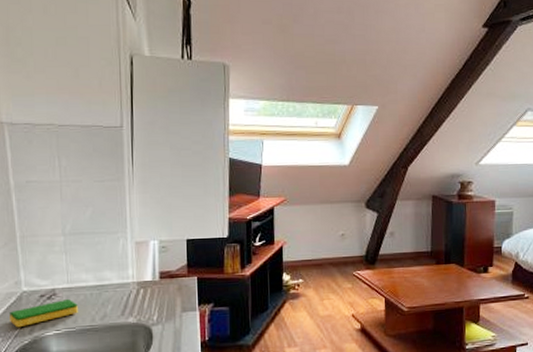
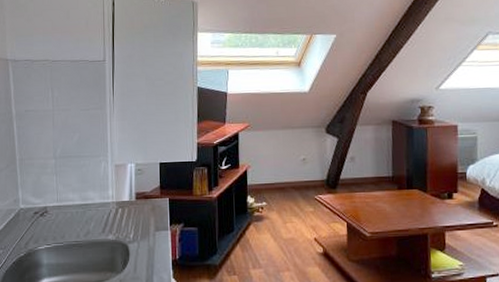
dish sponge: present [9,299,78,328] -> none [9,217,65,242]

